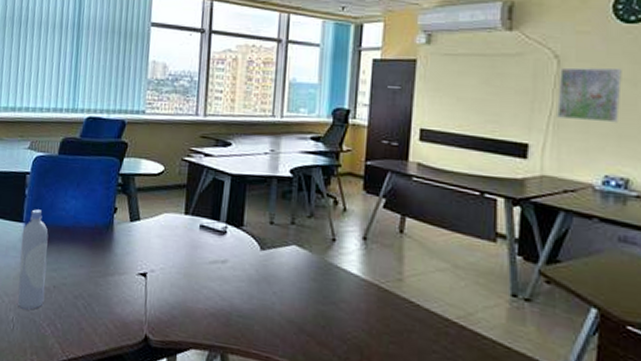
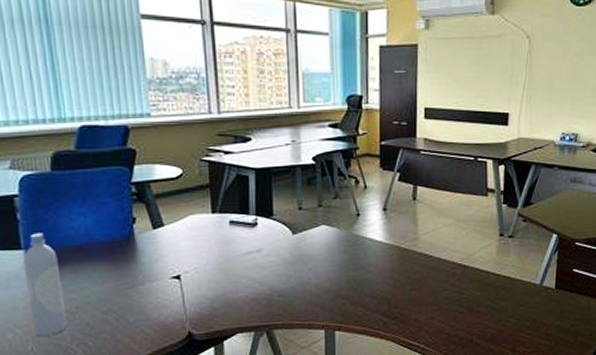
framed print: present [557,67,622,123] -> none [529,44,574,90]

